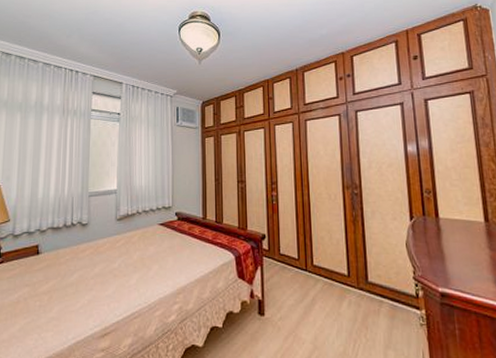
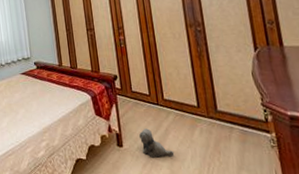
plush toy: none [284,297,319,330] -> present [139,128,175,158]

